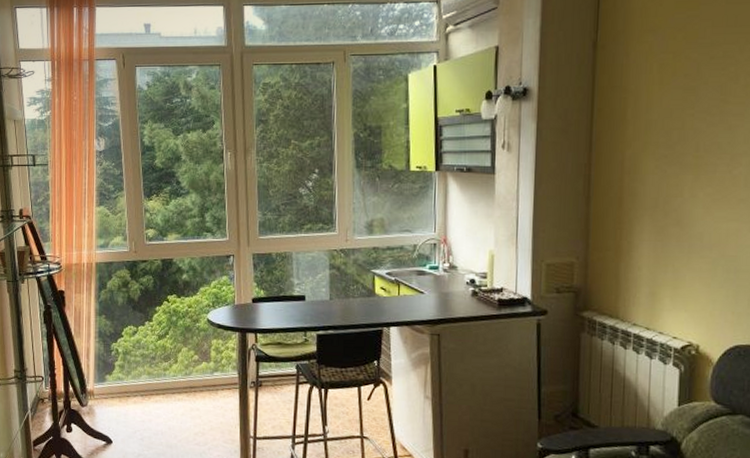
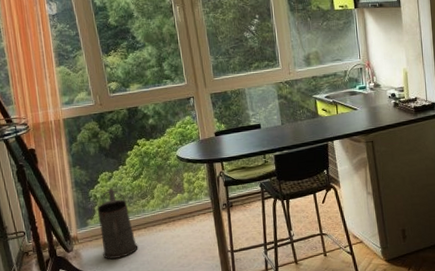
watering can: none [117,344,154,423] -> present [97,188,138,259]

